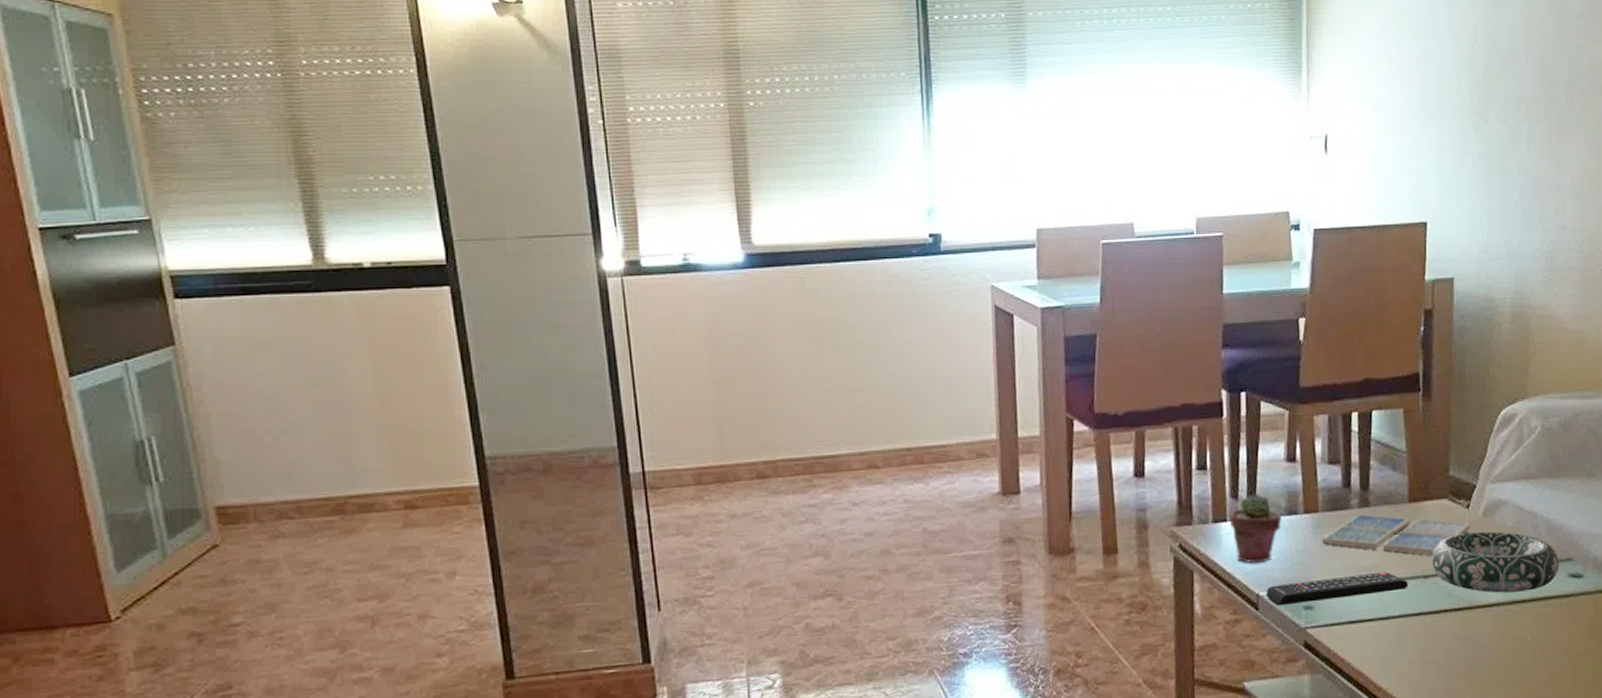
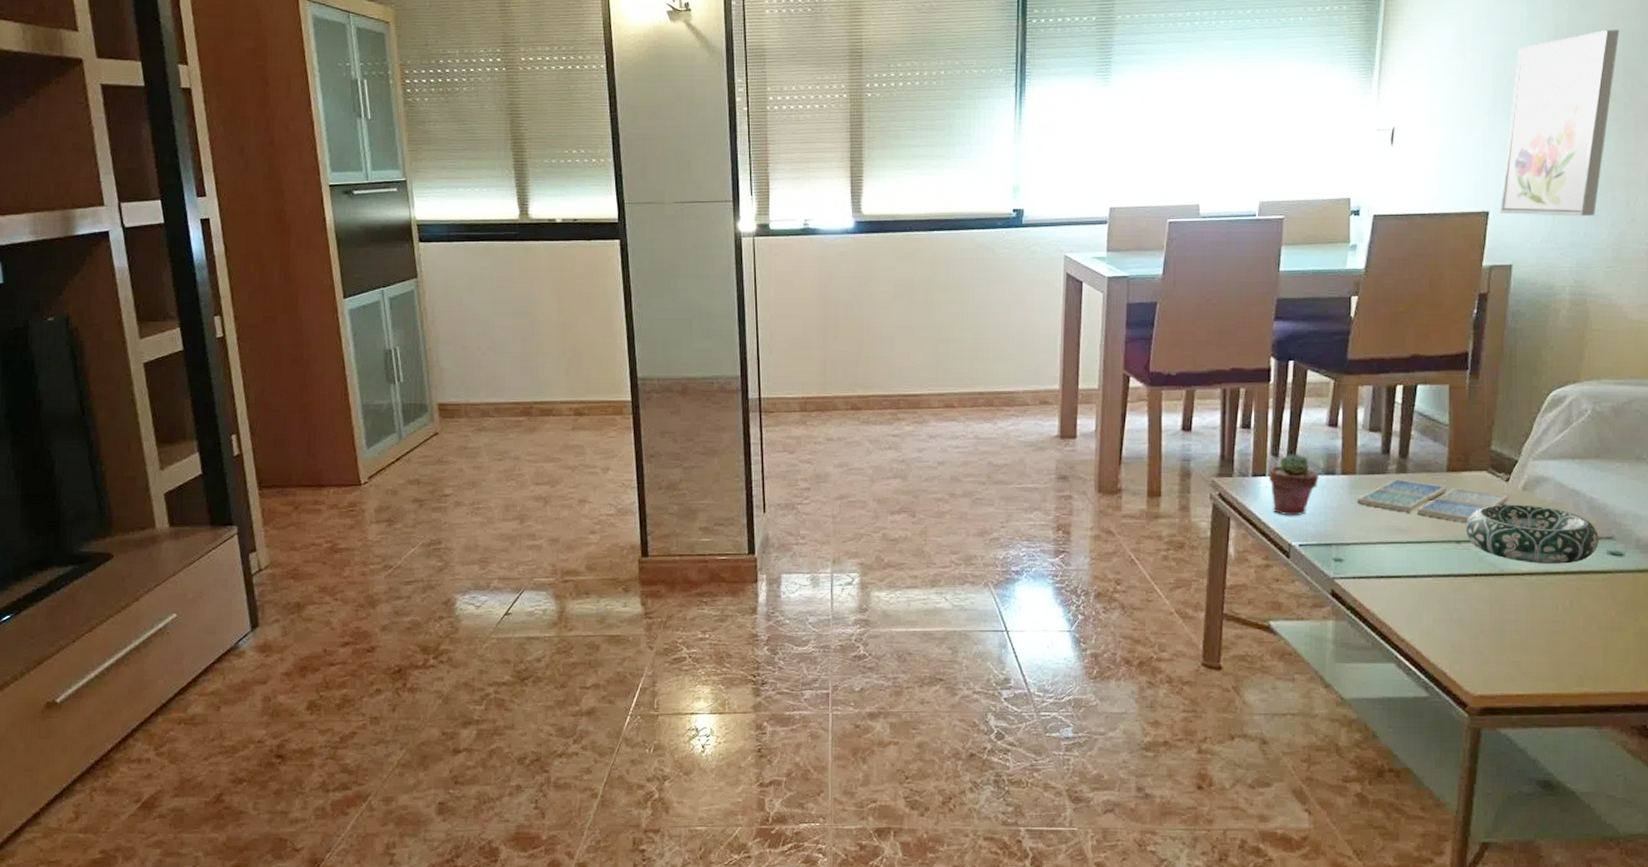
remote control: present [1267,571,1409,606] -> none [1299,533,1440,556]
wall art: none [1437,30,1535,225] -> present [1500,29,1620,217]

